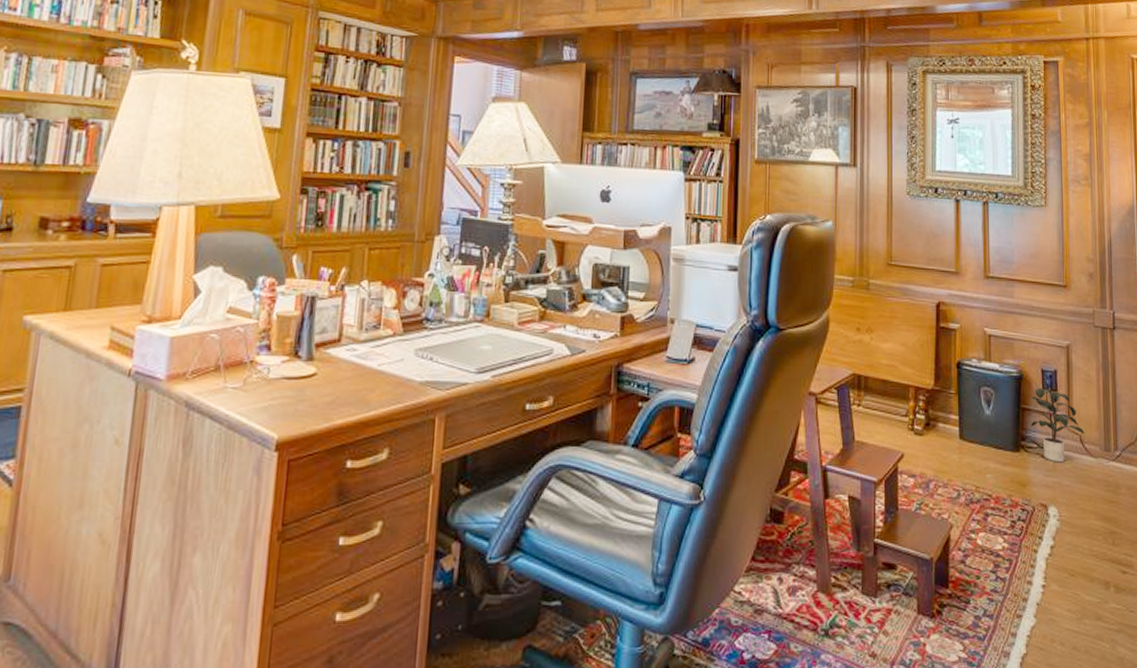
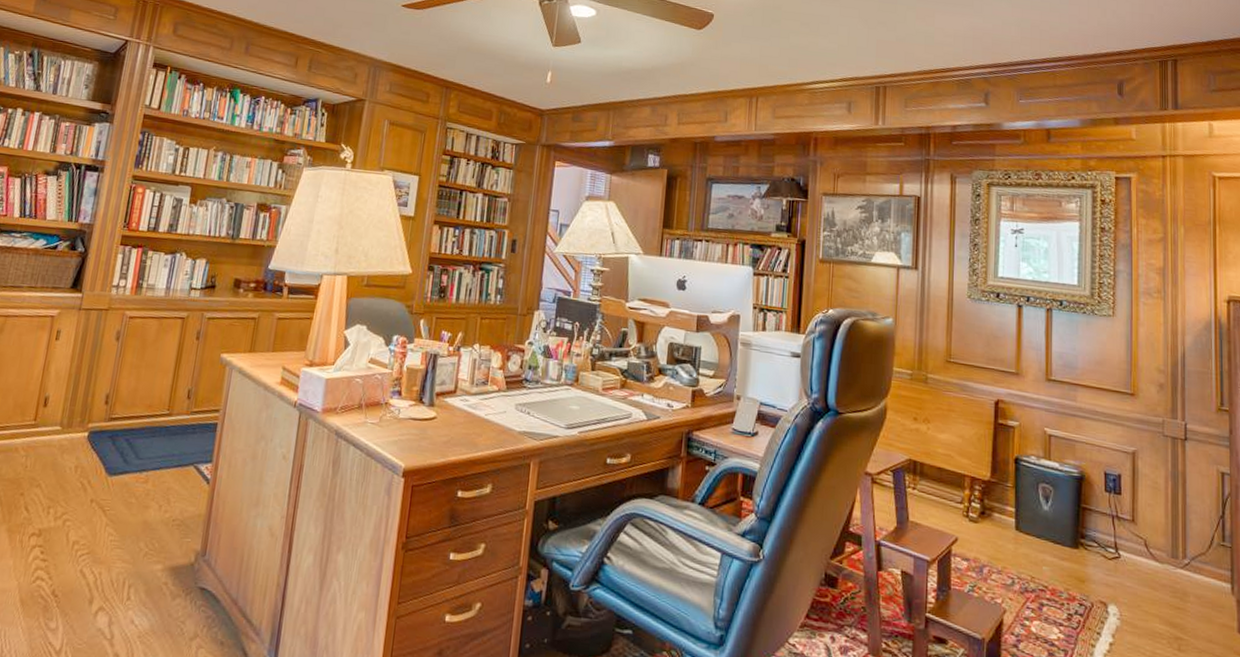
potted plant: present [1030,388,1085,463] -> none [1092,490,1150,564]

